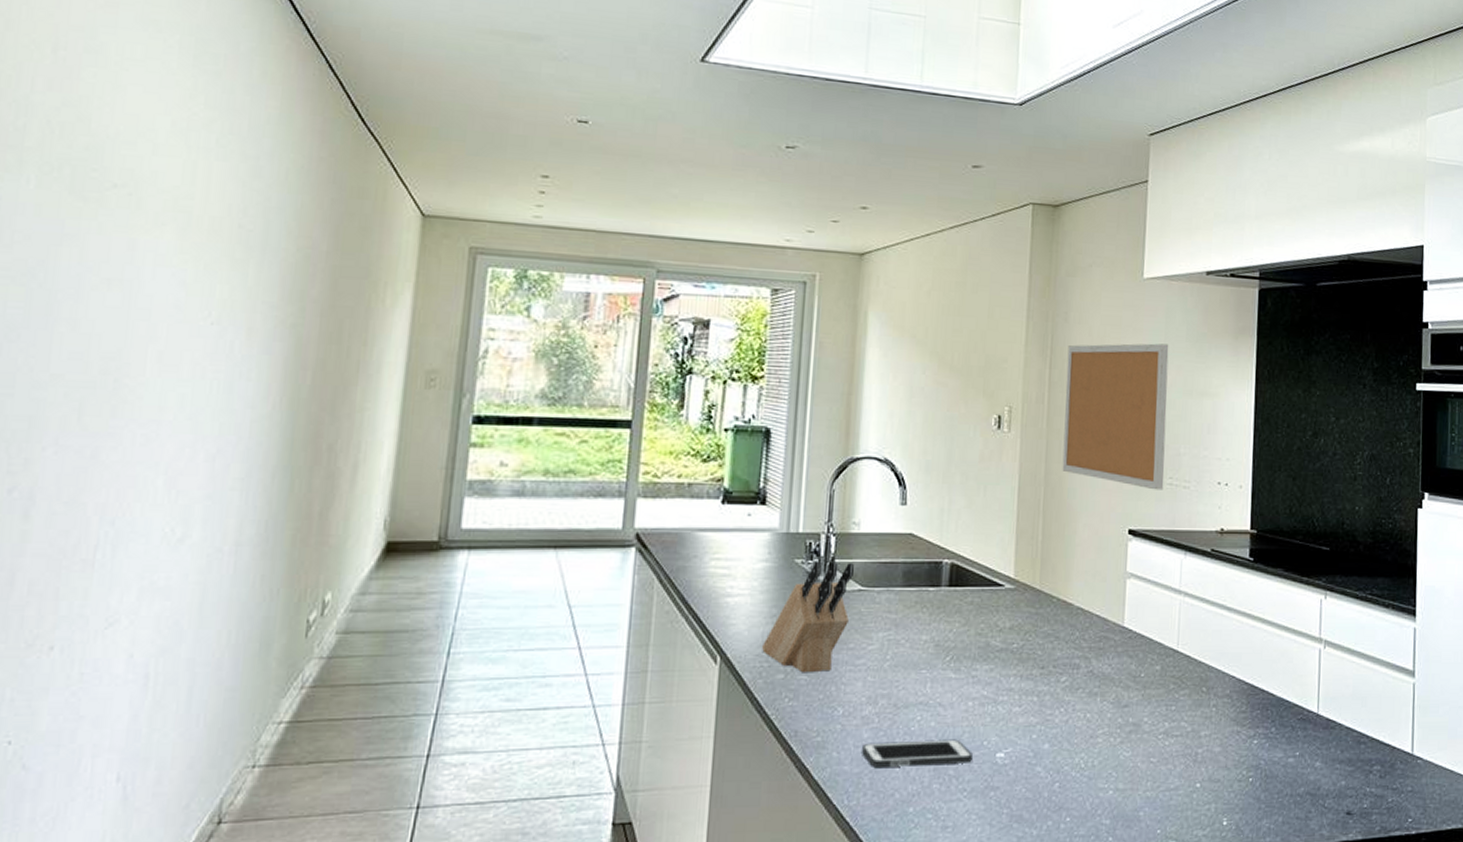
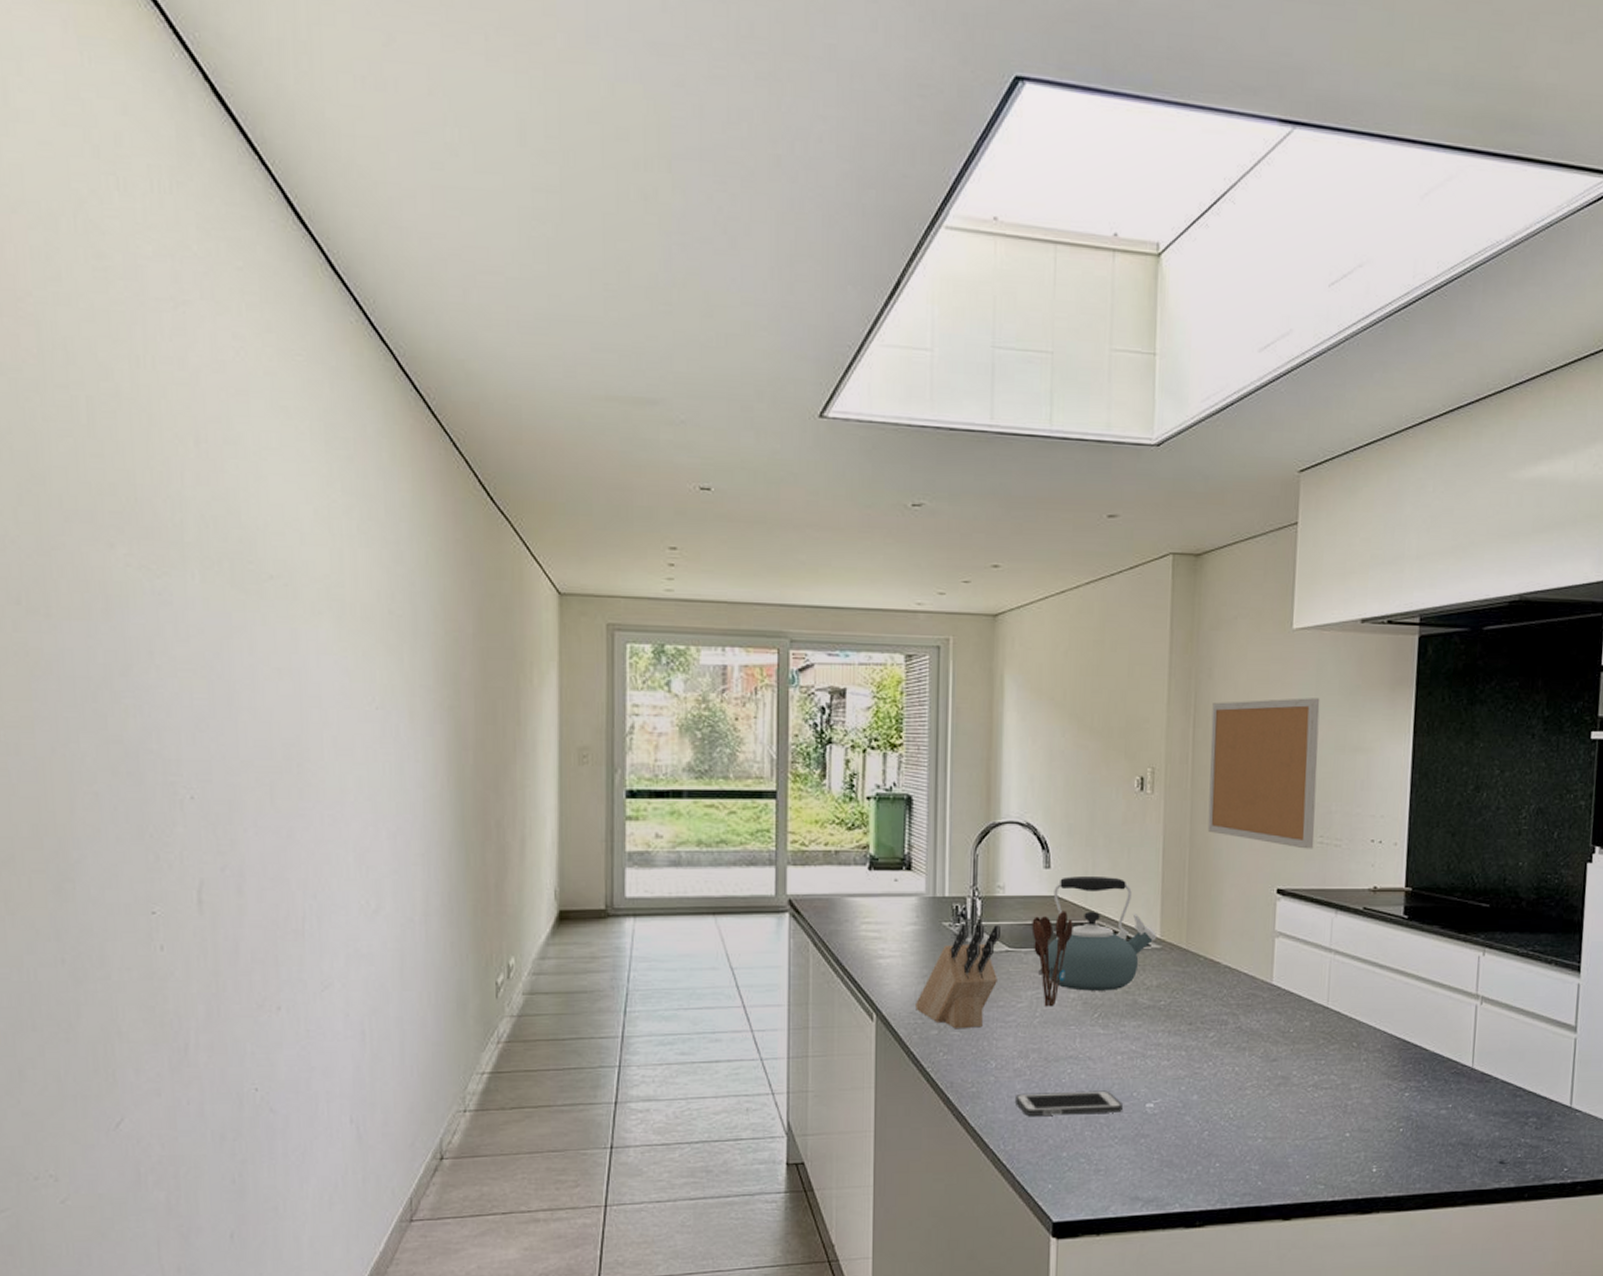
utensil holder: none [885,549,928,649] -> present [1031,911,1073,1007]
kettle: none [897,514,1011,632] -> present [1044,877,1157,991]

